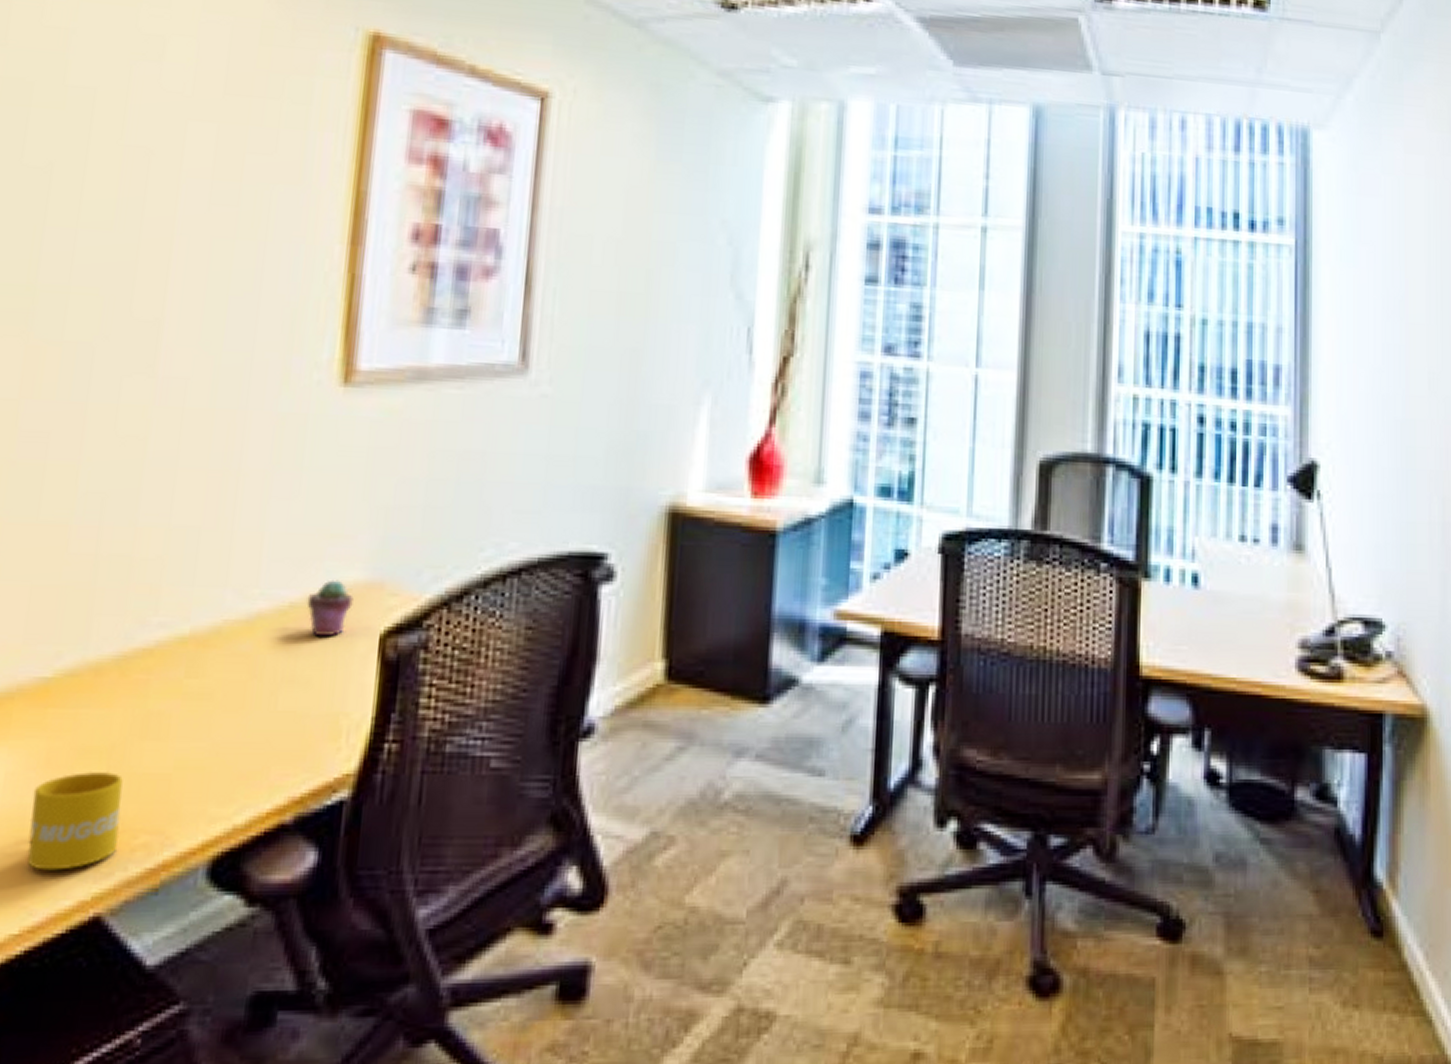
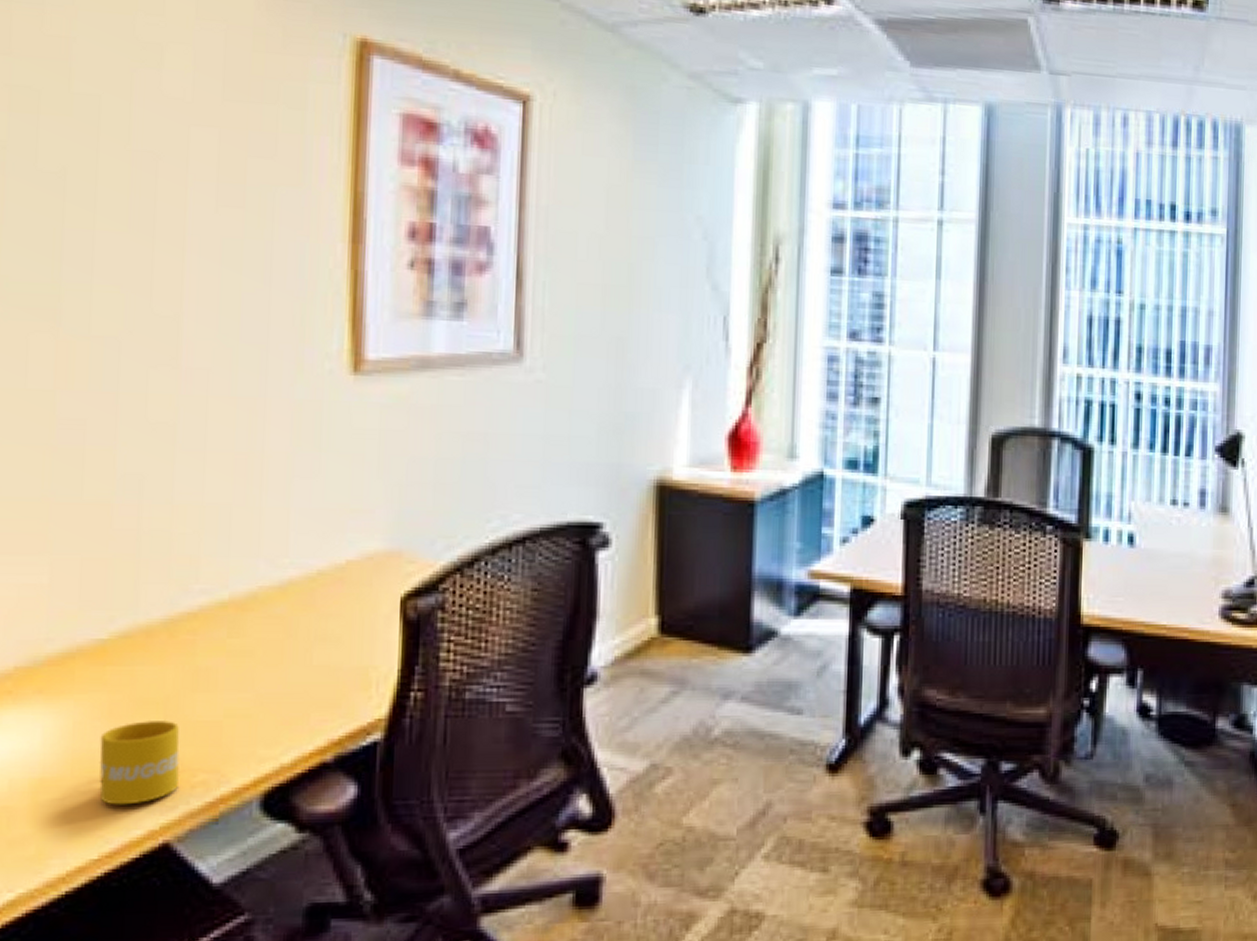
potted succulent: present [306,579,354,637] -> none [333,549,375,600]

